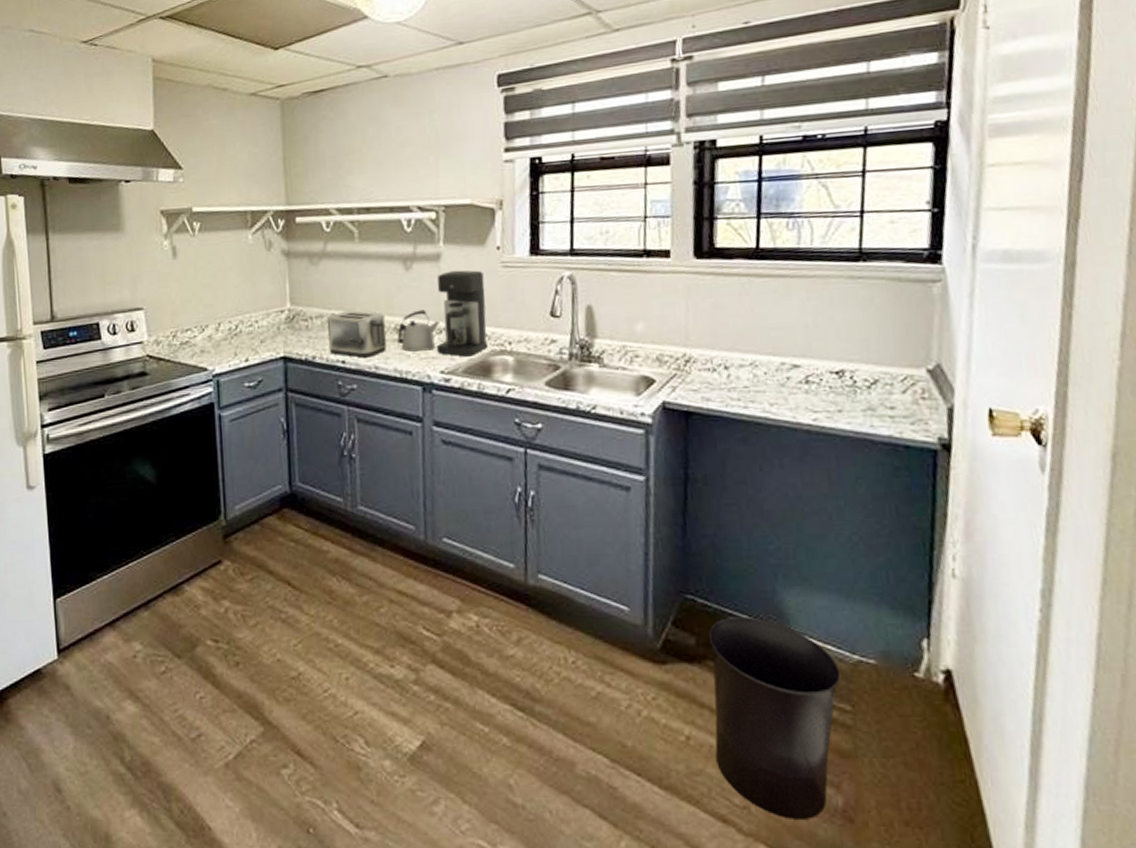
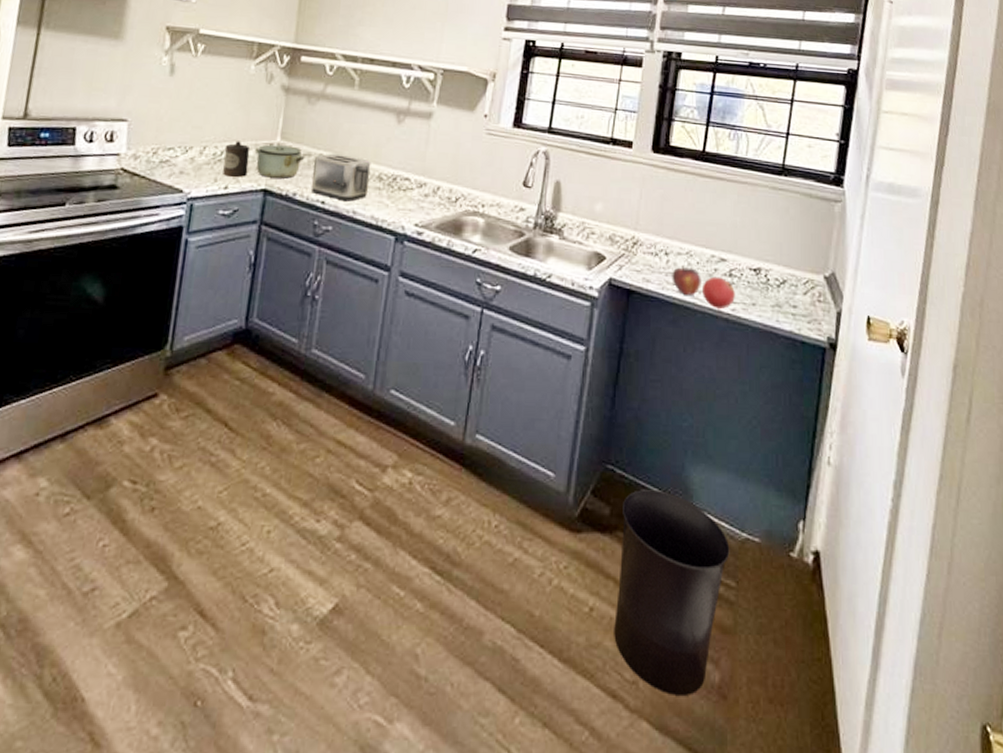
canister: none [238,312,265,349] -> present [223,141,250,177]
cooking pot: none [267,310,318,345] -> present [254,144,305,179]
kettle: present [397,309,440,351] -> none [379,162,422,203]
coffee maker: present [436,270,487,357] -> none [414,130,469,214]
fruit: none [735,378,773,410] -> present [672,266,701,295]
fruit: none [774,385,816,420] -> present [703,276,735,309]

